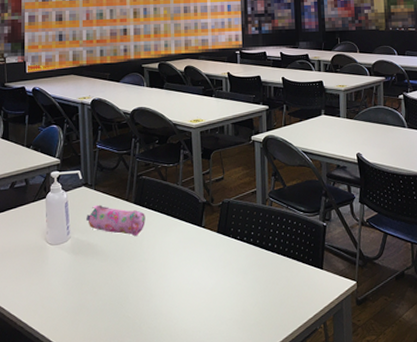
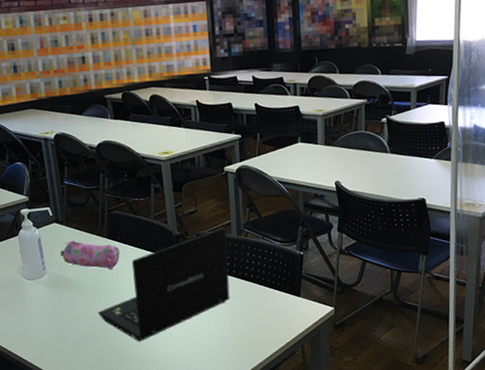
laptop: none [119,195,253,315] -> present [98,227,230,342]

